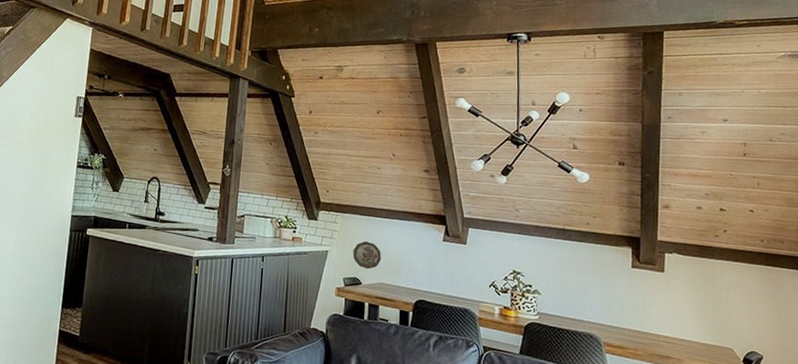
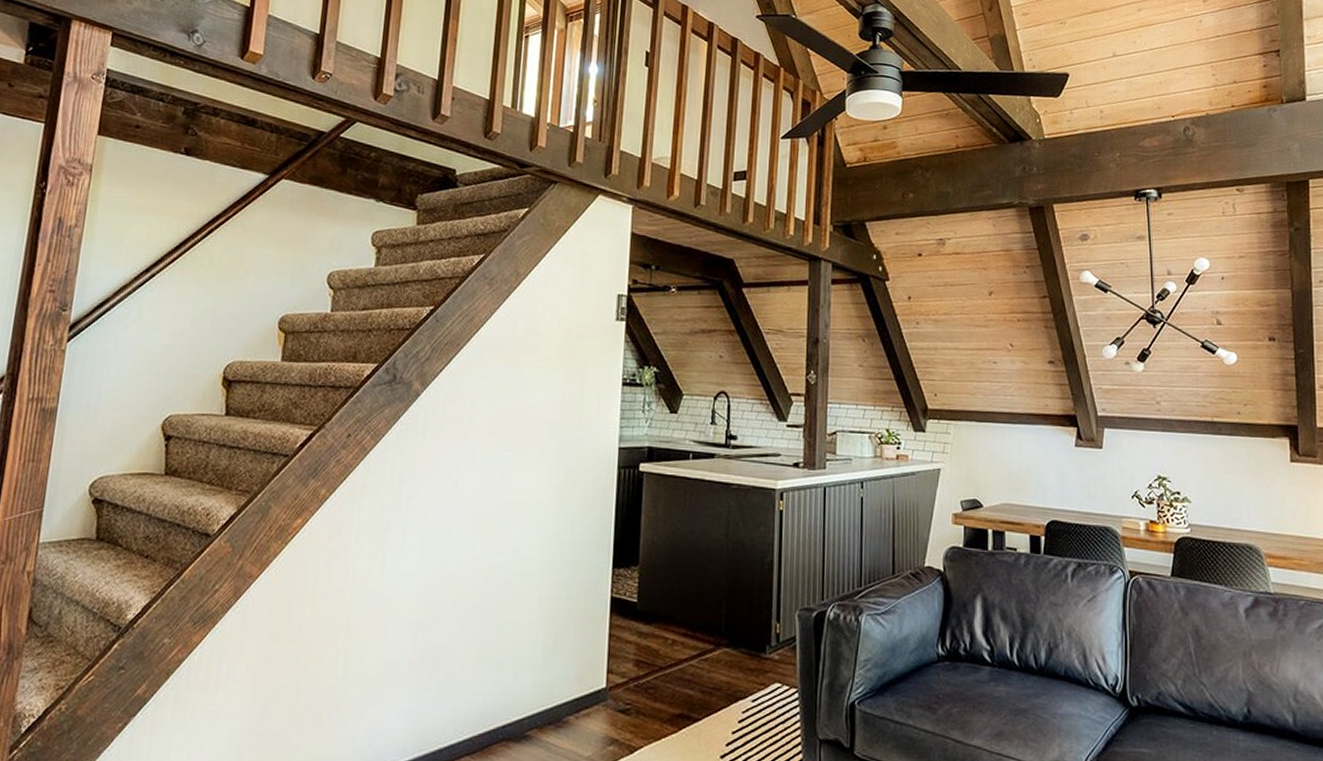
decorative plate: present [353,241,382,270] -> none [970,453,1005,488]

